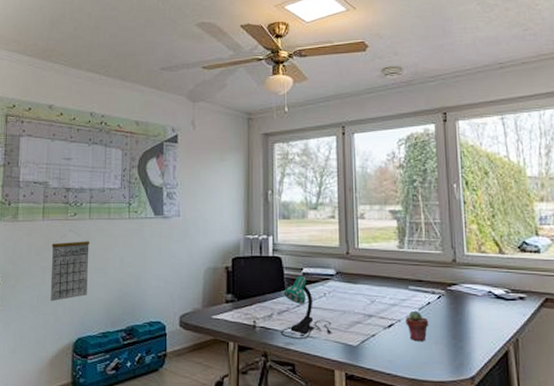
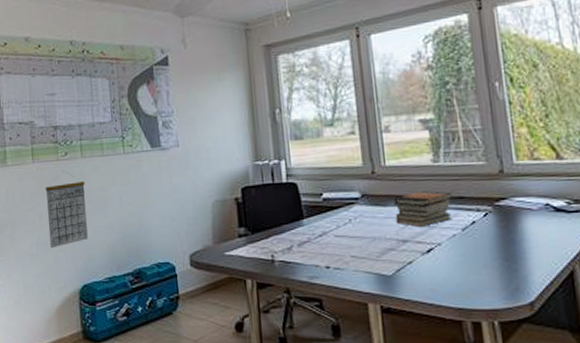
desk lamp: present [281,275,332,339] -> none [302,201,362,271]
book stack: none [363,273,413,304] -> present [394,191,453,227]
potted succulent: present [405,310,429,342] -> none [447,231,476,267]

